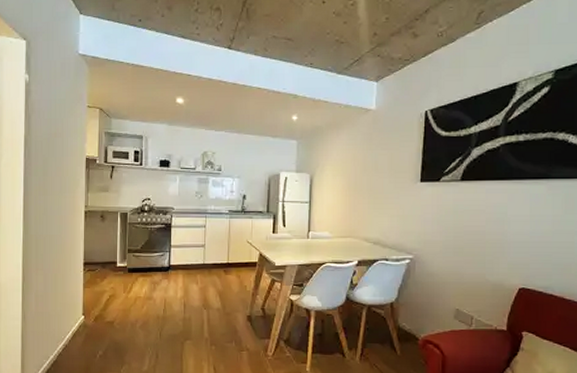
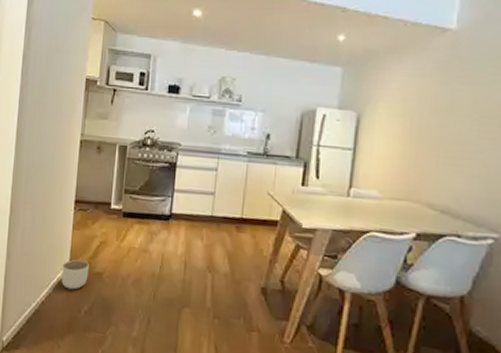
planter: none [76,313,101,339] -> present [61,259,89,290]

